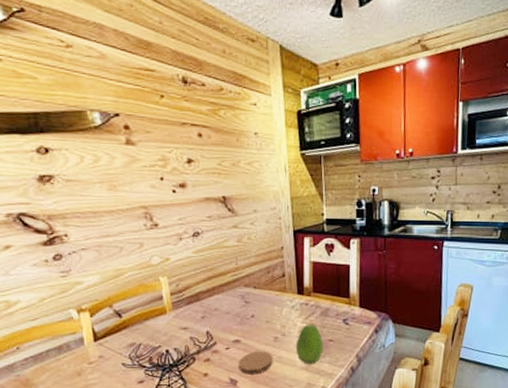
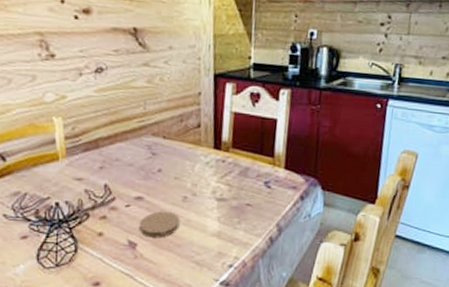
fruit: present [295,324,323,365] -> none [207,184,240,231]

